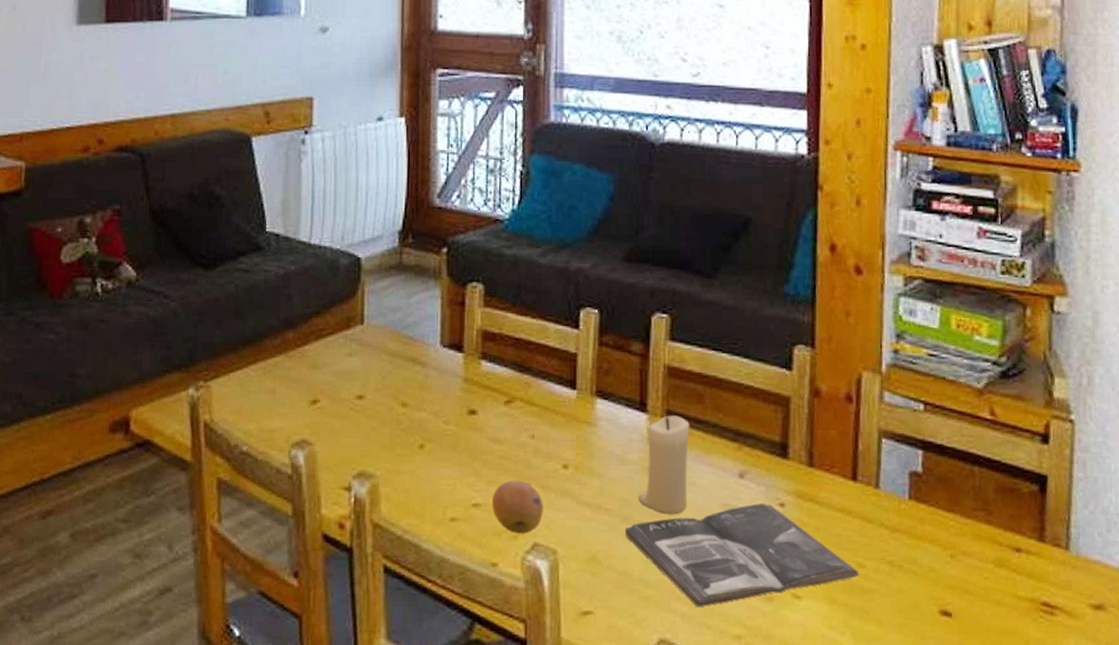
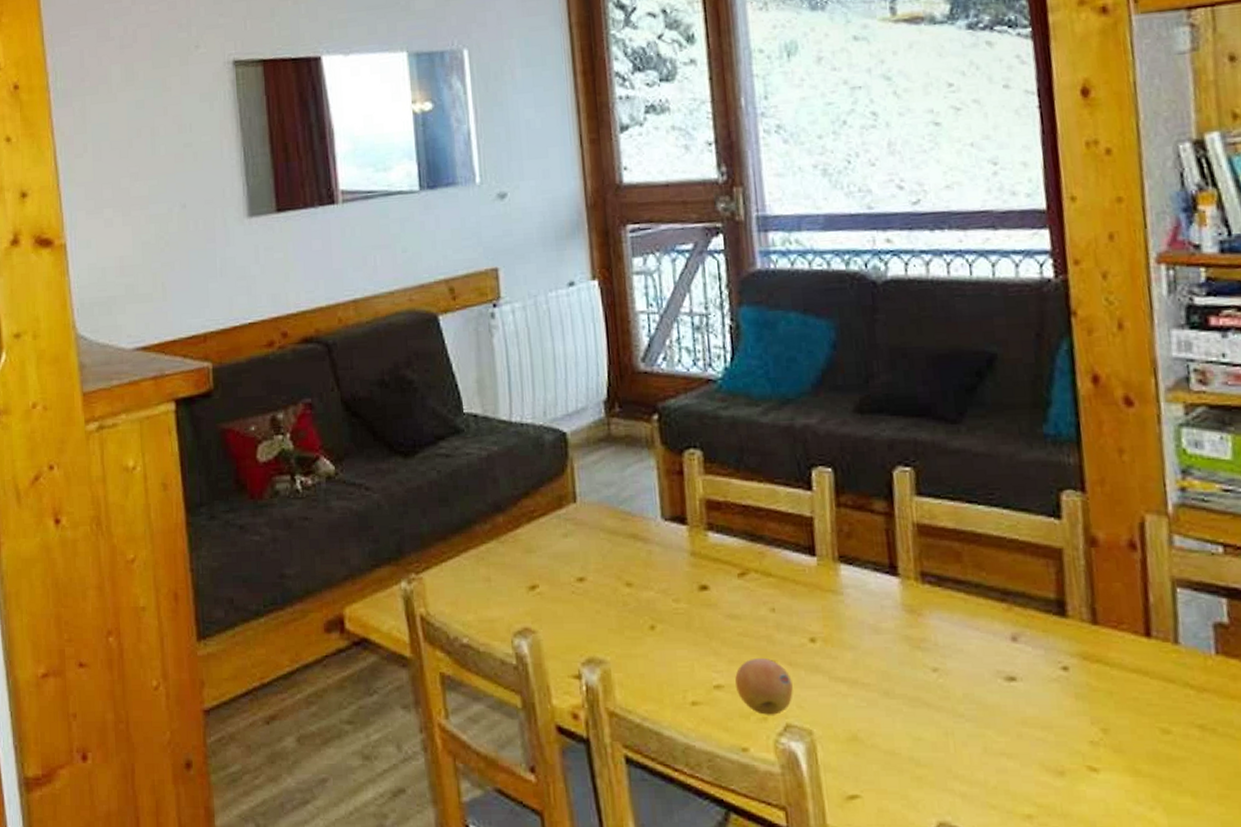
magazine: present [624,502,860,608] -> none [886,667,1166,786]
candle: present [639,415,690,514] -> none [899,577,956,684]

